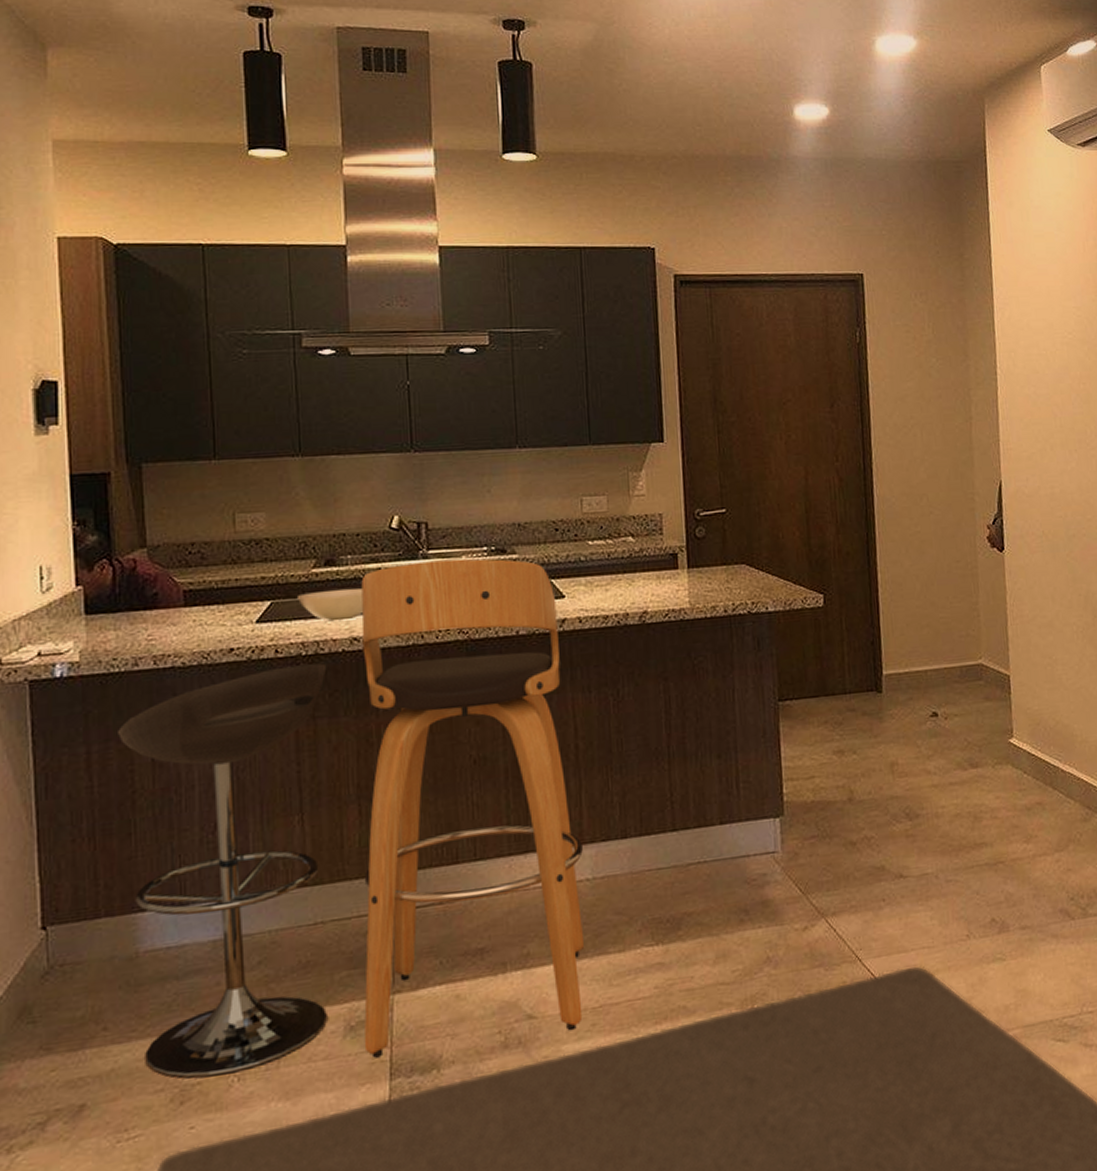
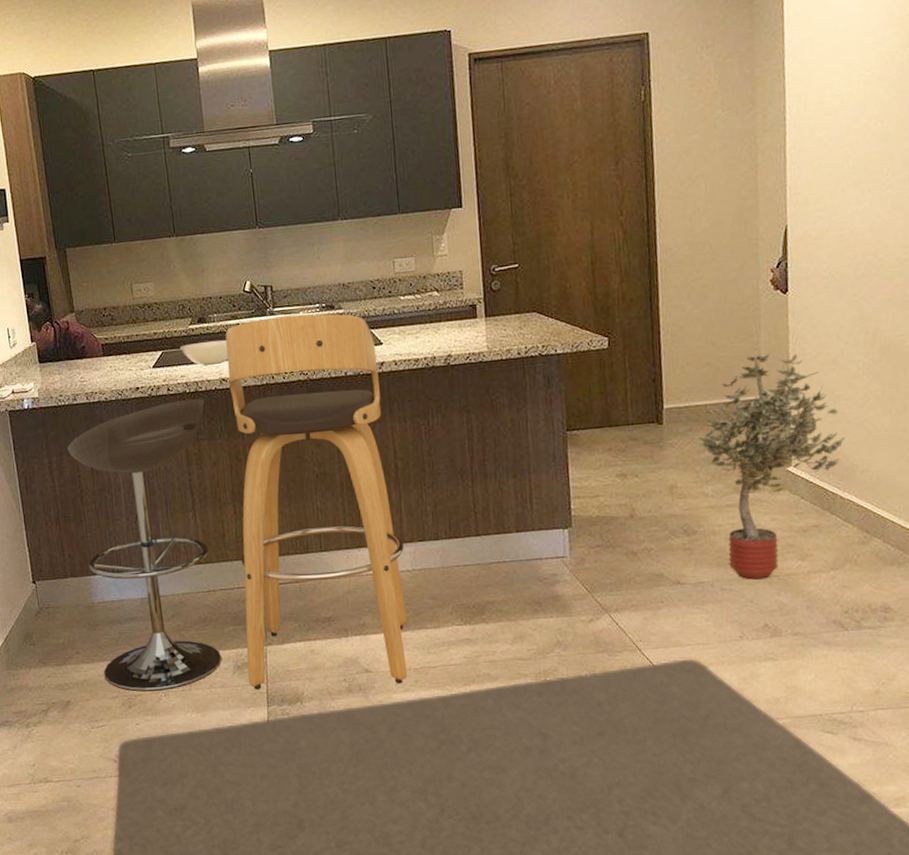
potted tree: none [919,615,1064,868] -> present [698,353,845,580]

